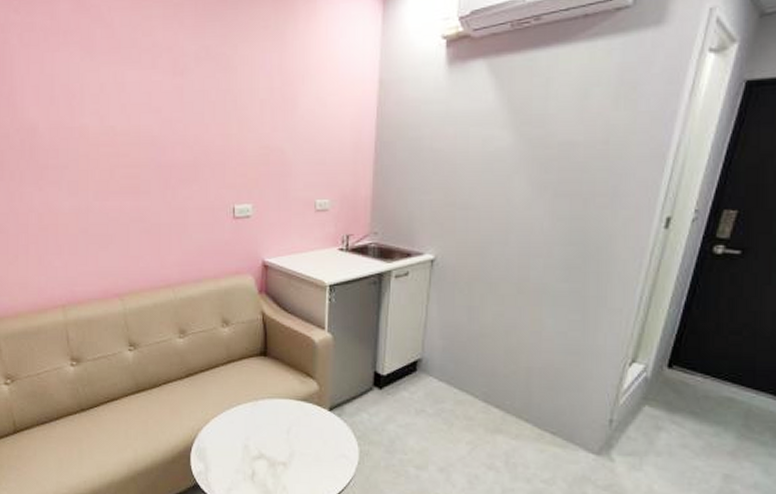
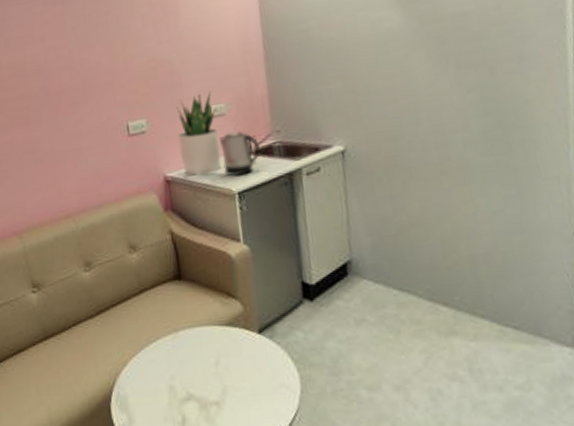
planter: none [280,186,320,264] -> present [176,91,221,176]
kettle: none [318,227,357,270] -> present [218,130,260,176]

